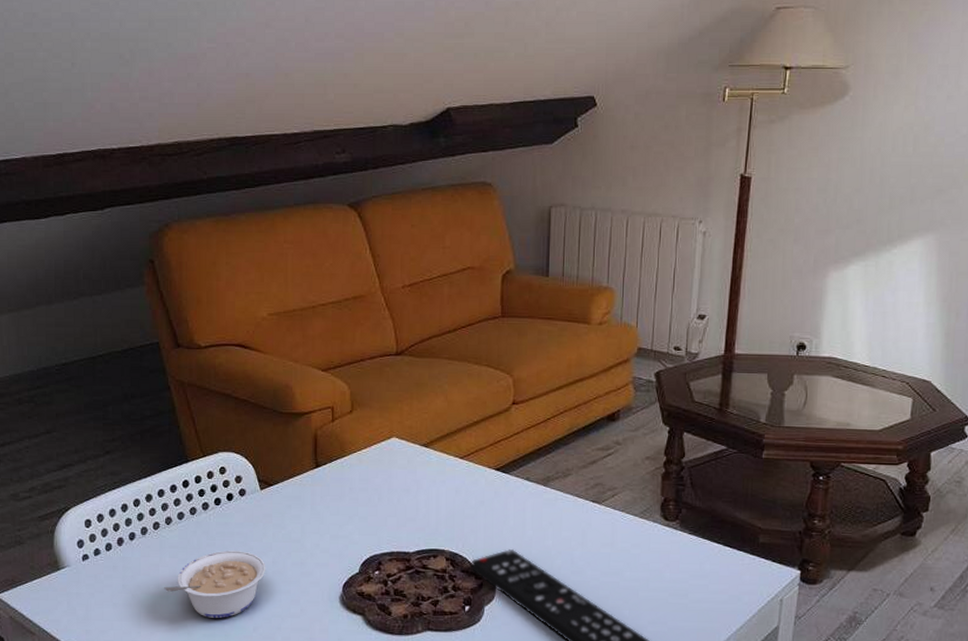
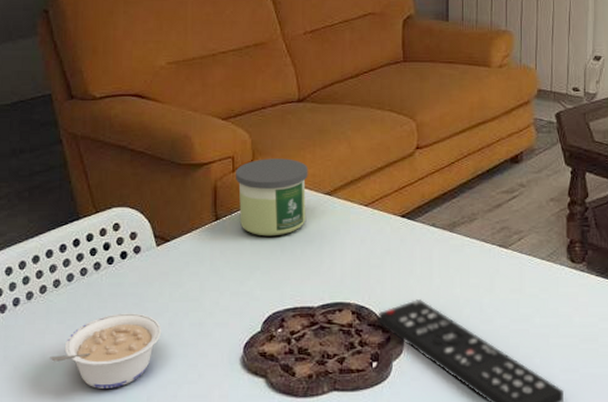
candle: none [335,409,406,484] -> present [236,158,308,236]

